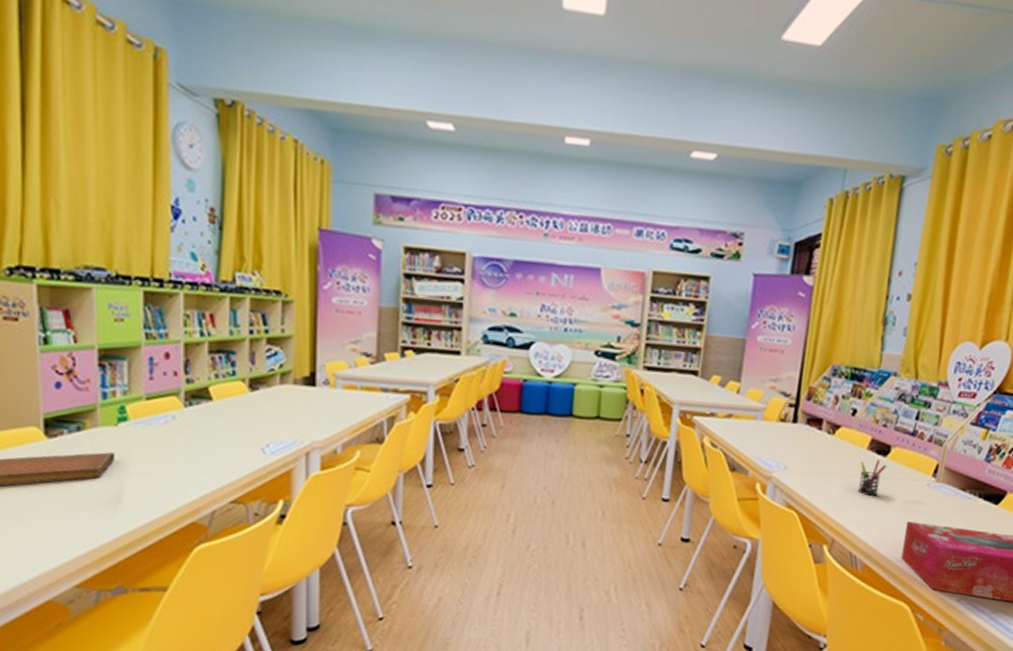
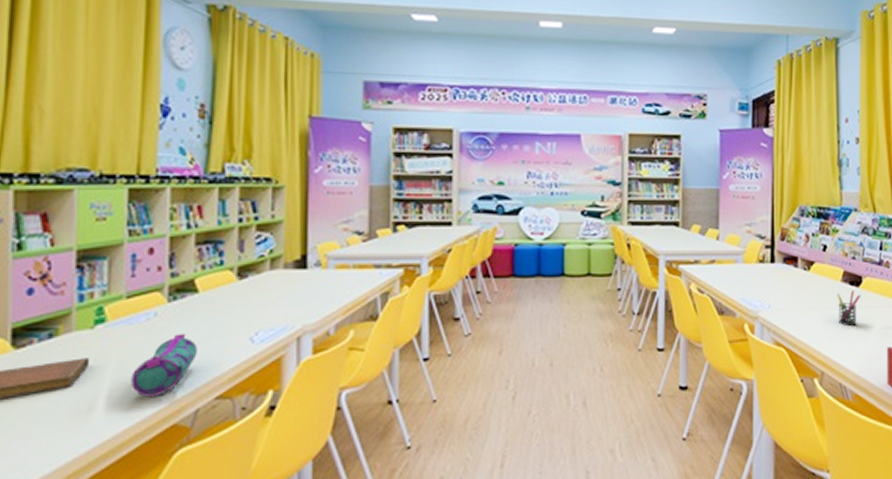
pencil case: none [153,438,213,495] -> present [131,334,197,397]

